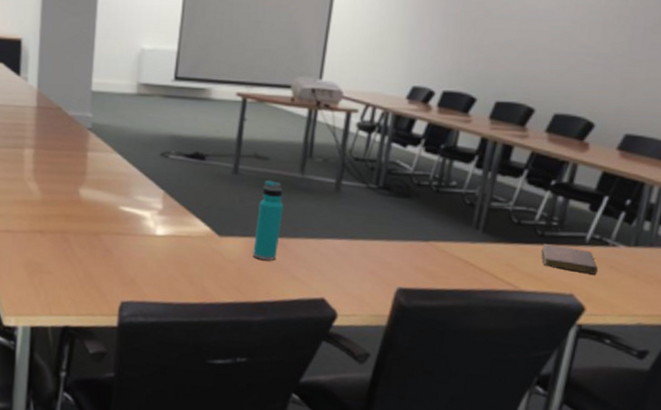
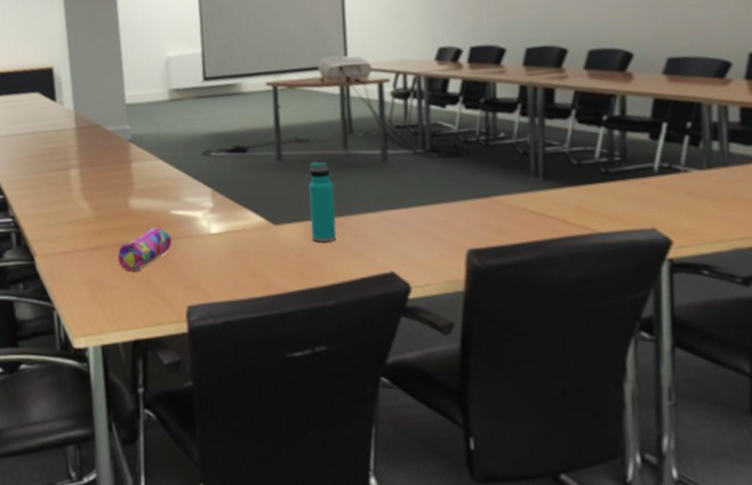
pencil case: none [59,220,116,260] -> present [117,227,172,272]
notebook: present [541,243,598,275] -> none [609,180,675,205]

